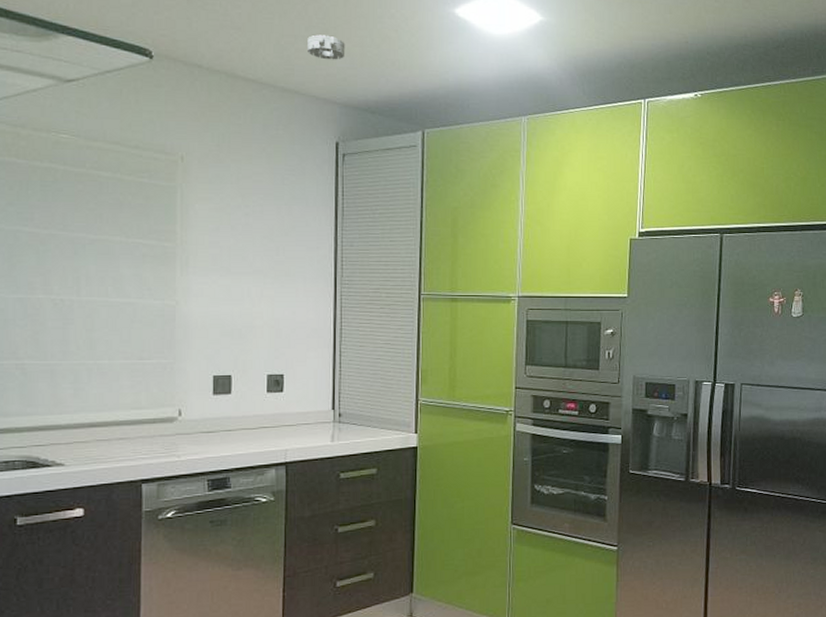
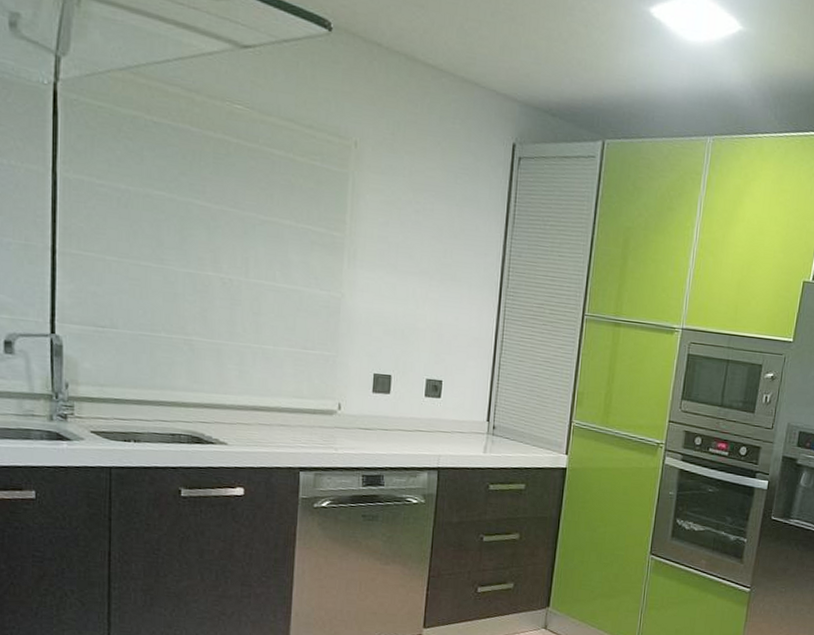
smoke detector: present [308,34,345,60] -> none [491,22,532,53]

